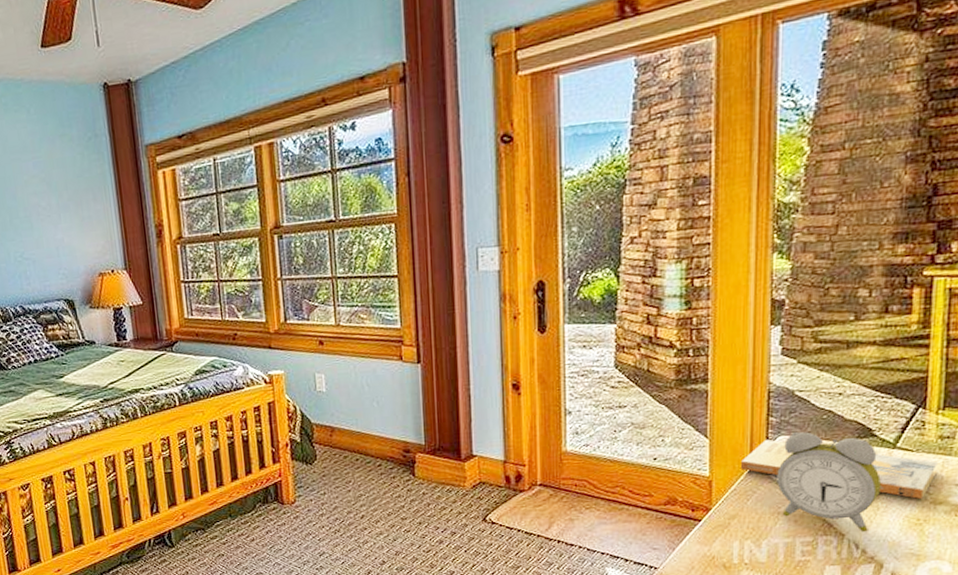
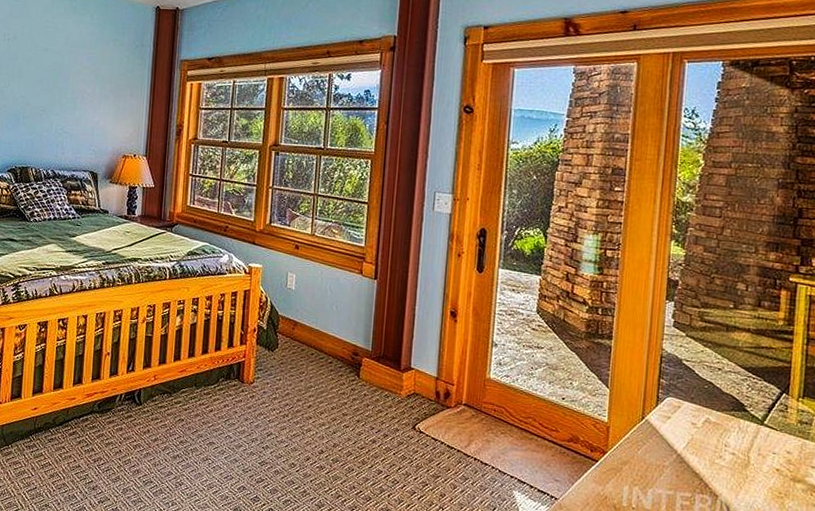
book: present [740,440,938,499] -> none [633,398,797,474]
alarm clock: present [777,431,882,533] -> none [663,395,751,497]

